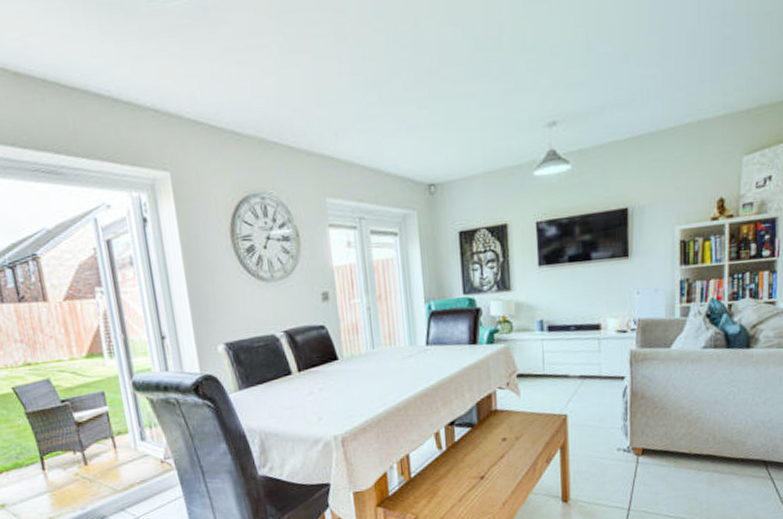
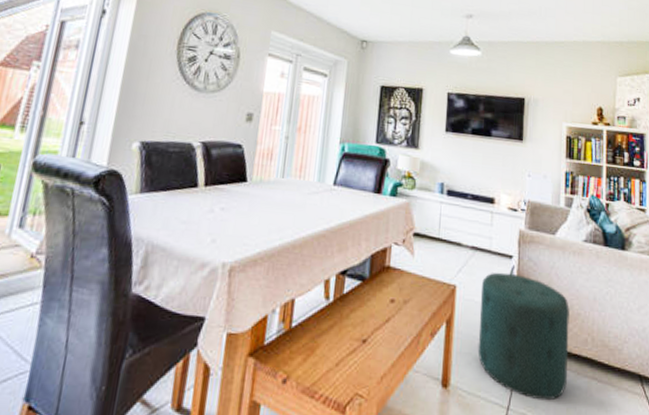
ottoman: none [593,393,689,498] -> present [477,272,569,401]

